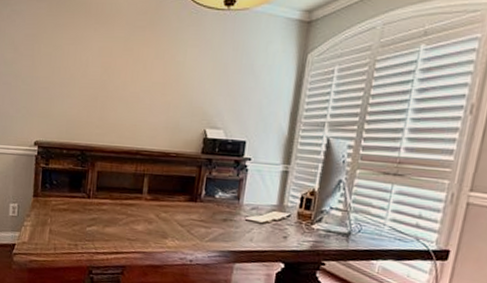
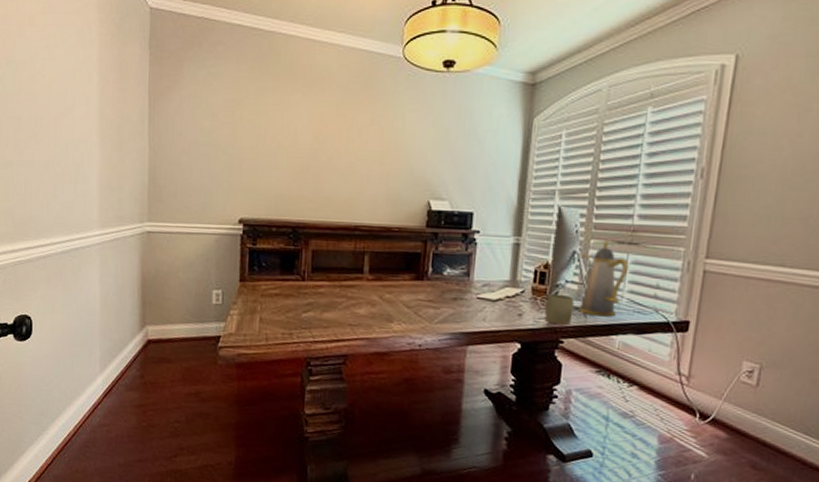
mug: none [308,218,338,248] -> present [544,293,575,325]
coffee pot: none [341,170,393,243] -> present [578,240,629,317]

